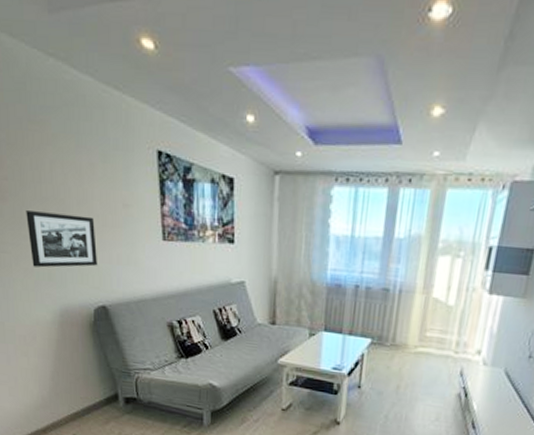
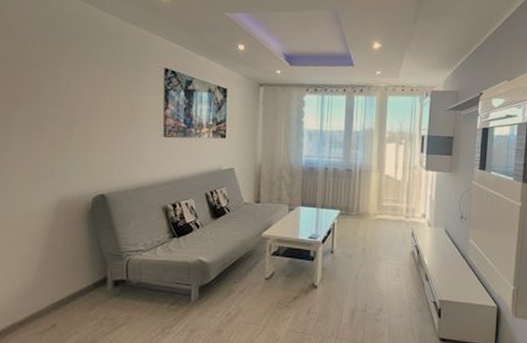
picture frame: present [26,211,97,268] -> none [36,115,103,163]

